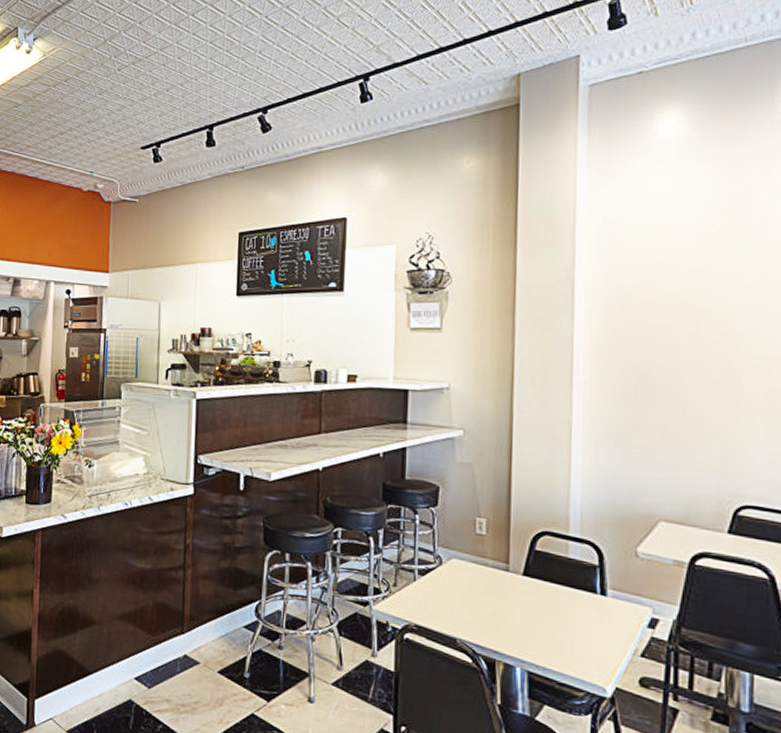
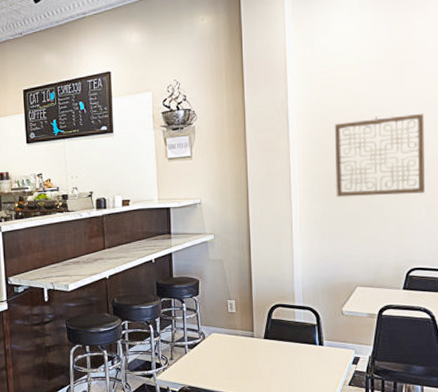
wall art: none [634,297,768,406] -> present [334,113,426,197]

